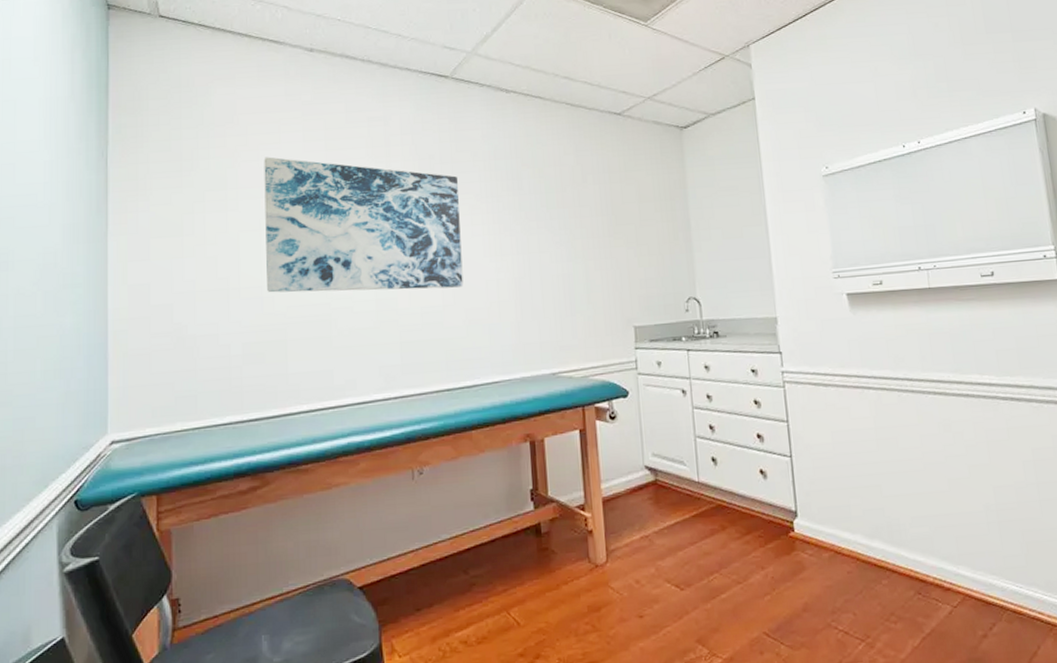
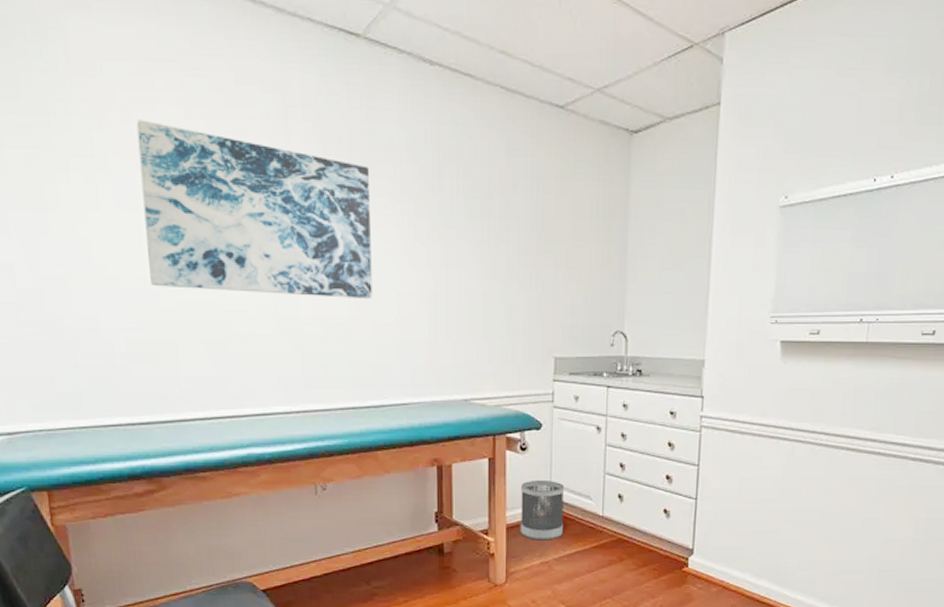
wastebasket: none [614,447,660,513] -> present [520,479,565,541]

